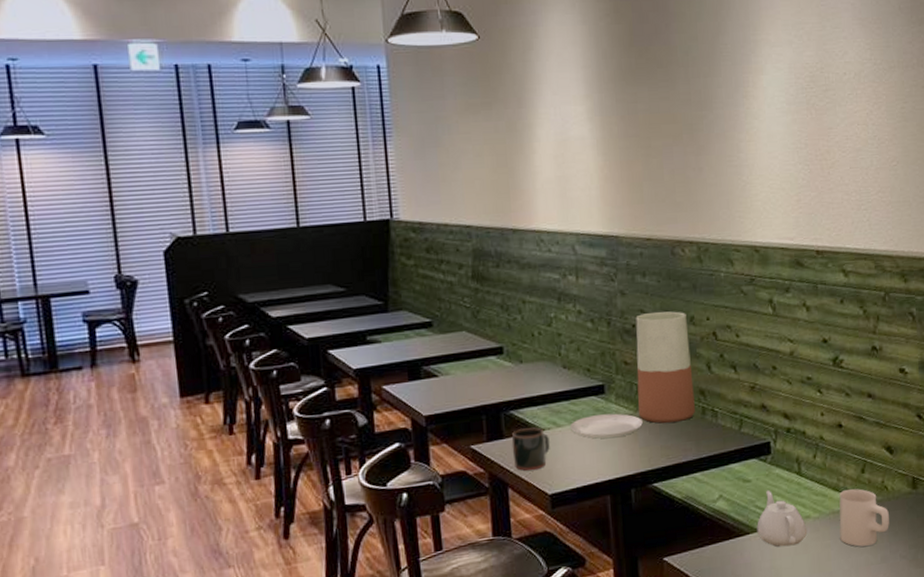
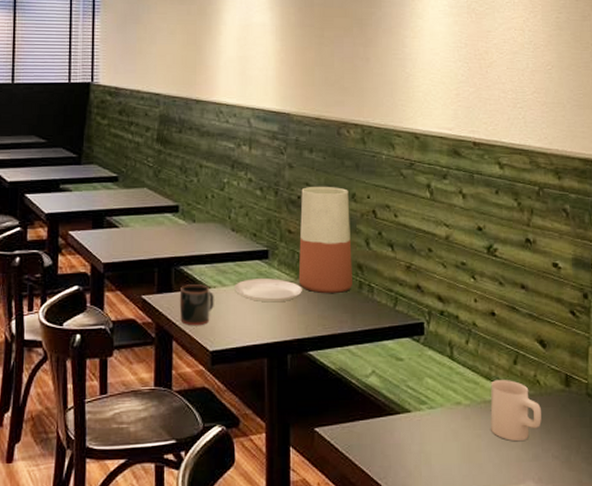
teapot: present [757,489,808,547] -> none [407,371,458,431]

